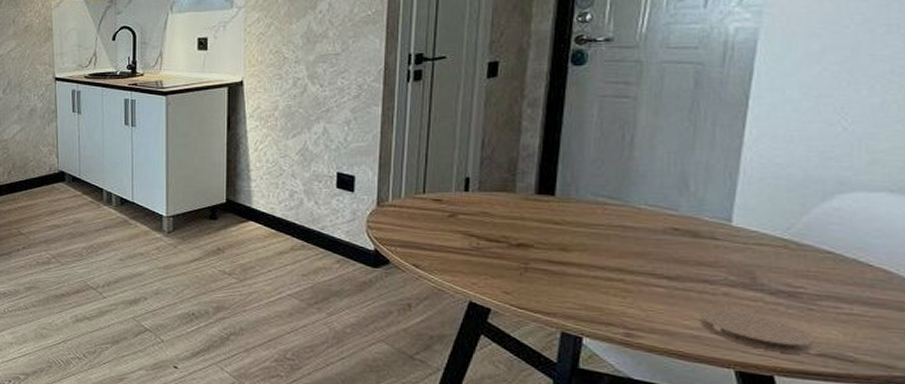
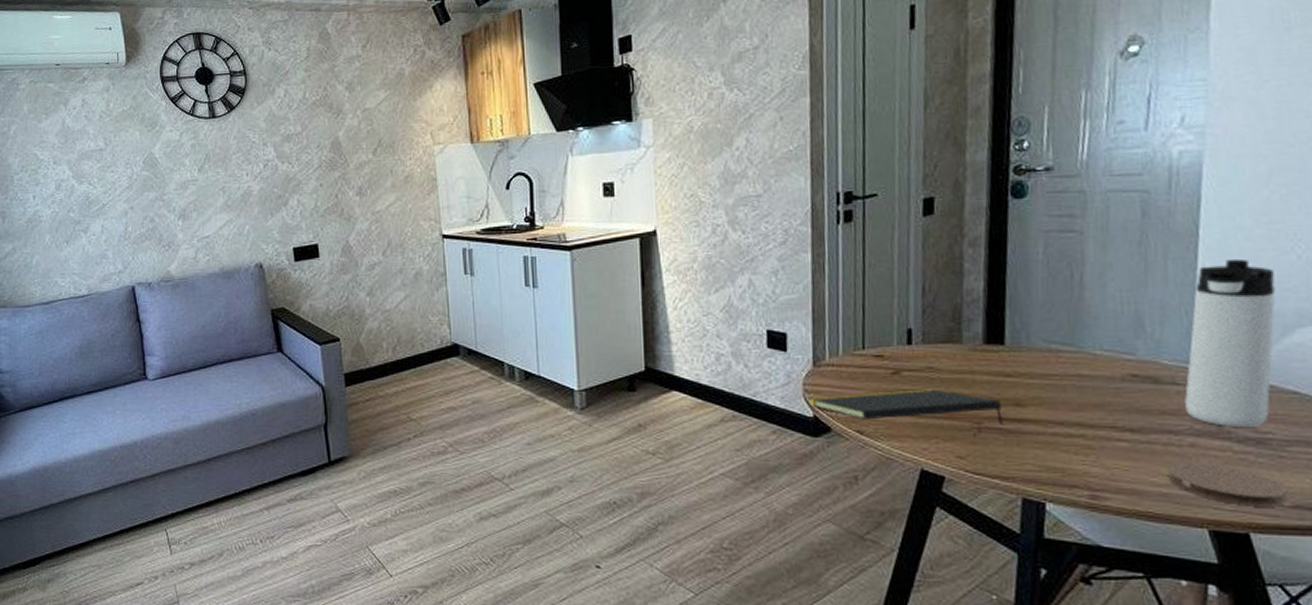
notepad: none [369,230,550,267] -> present [806,389,1005,426]
thermos bottle: none [722,128,819,282] -> present [1185,258,1276,429]

